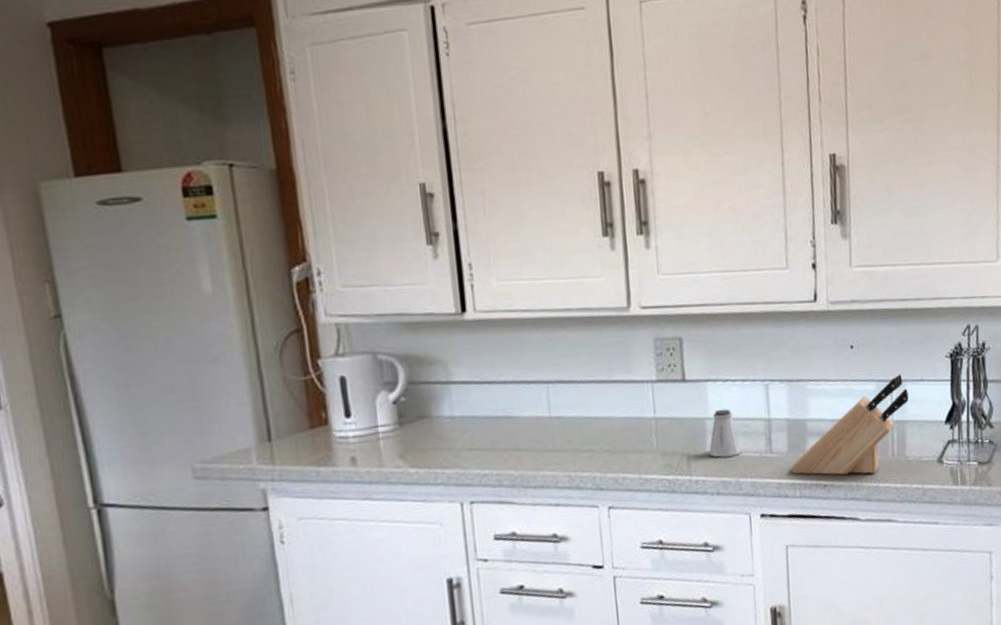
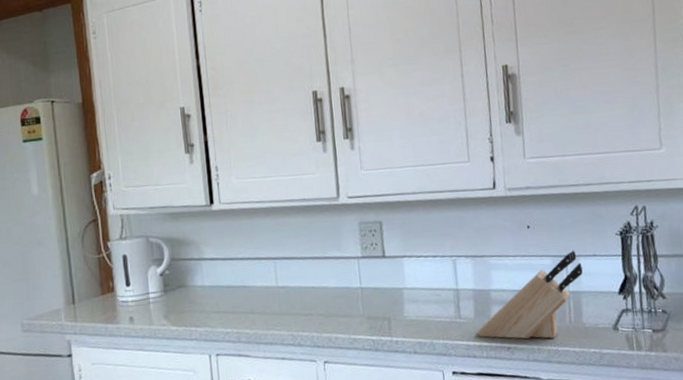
saltshaker: present [709,409,741,458] -> none [406,280,434,322]

